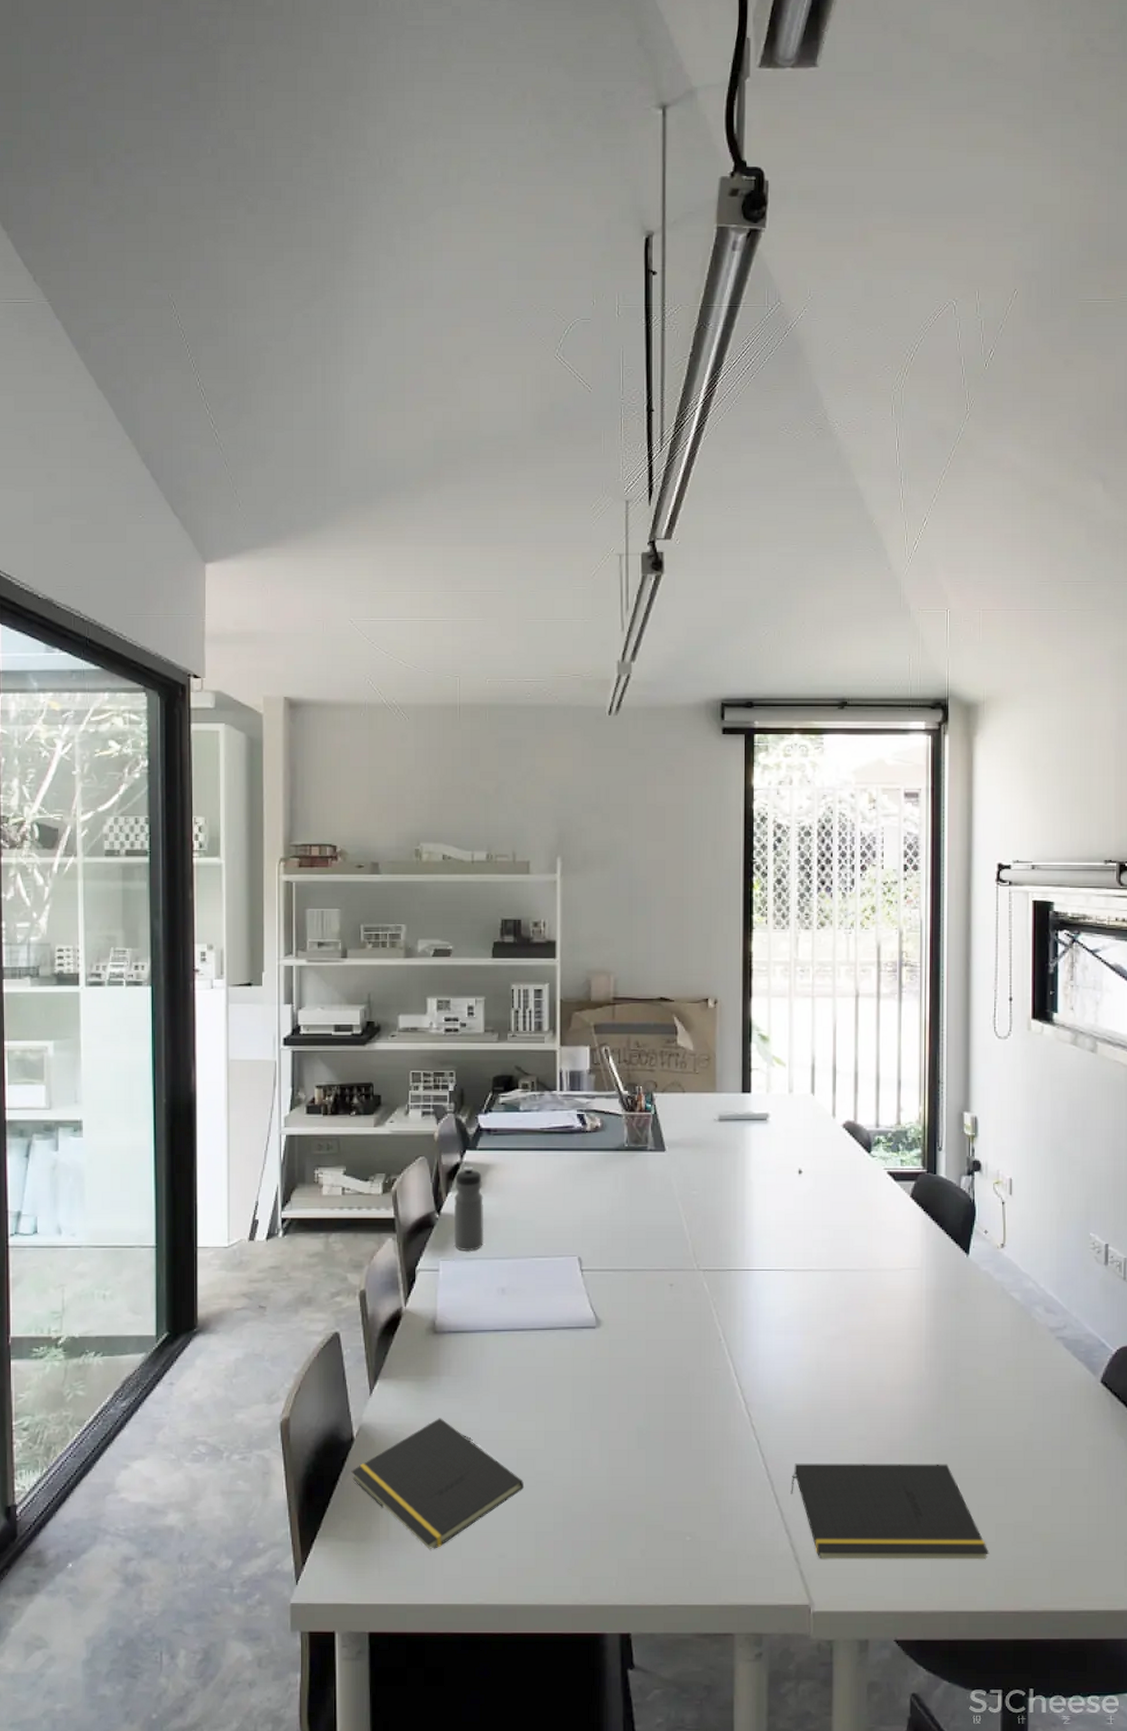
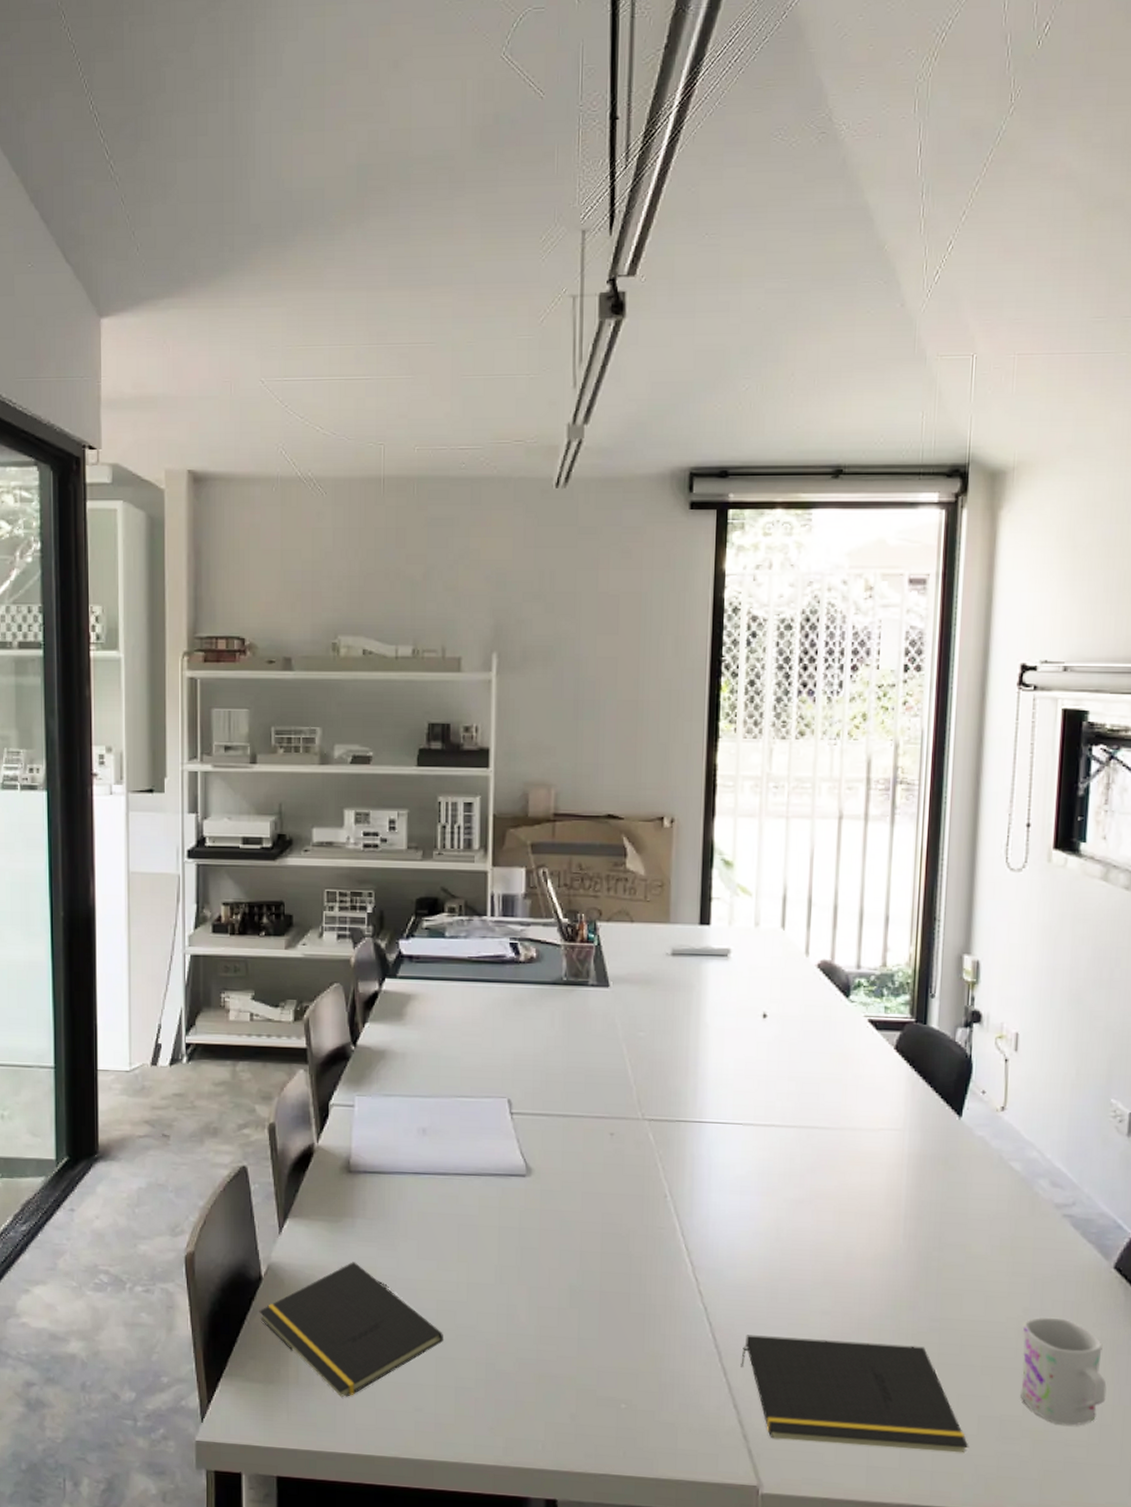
water bottle: present [453,1167,484,1251] -> none [370,996,404,1087]
mug: none [1028,1430,1101,1527] -> present [1021,1317,1107,1426]

